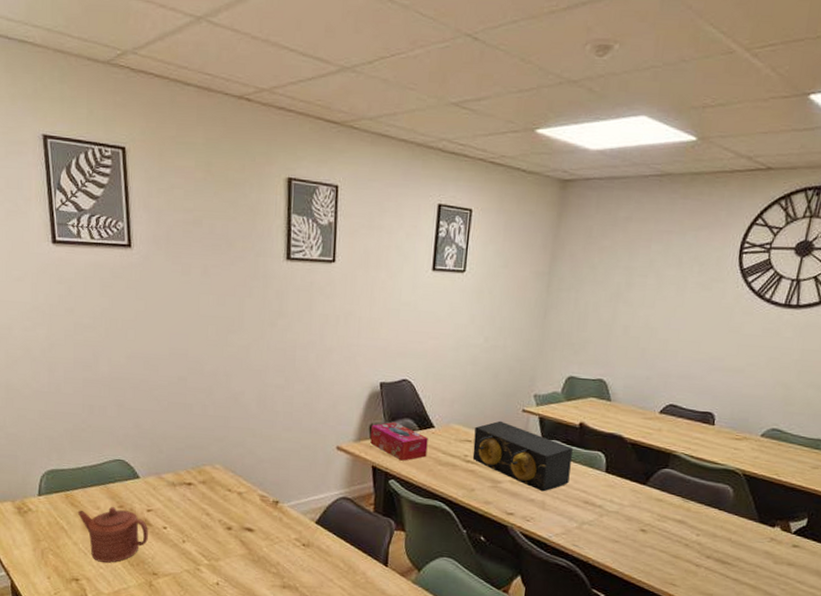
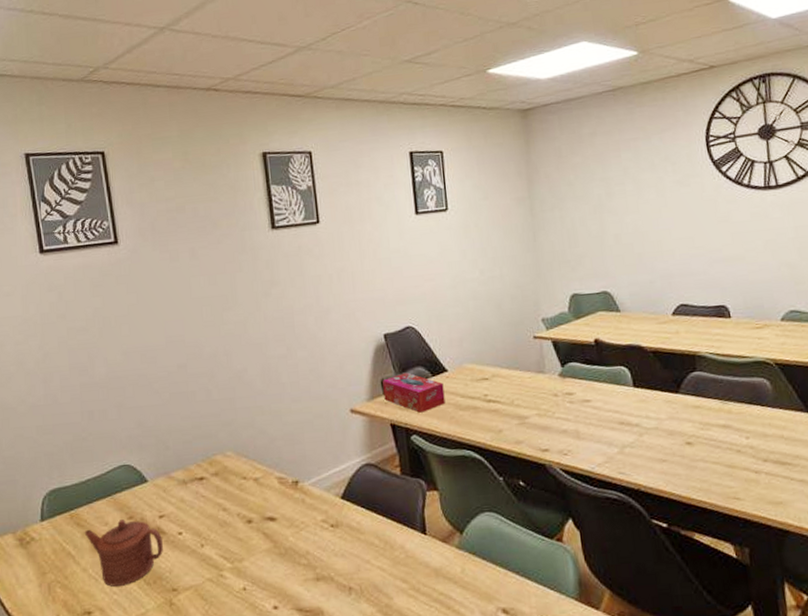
speaker: present [472,420,573,492] -> none [489,352,599,420]

